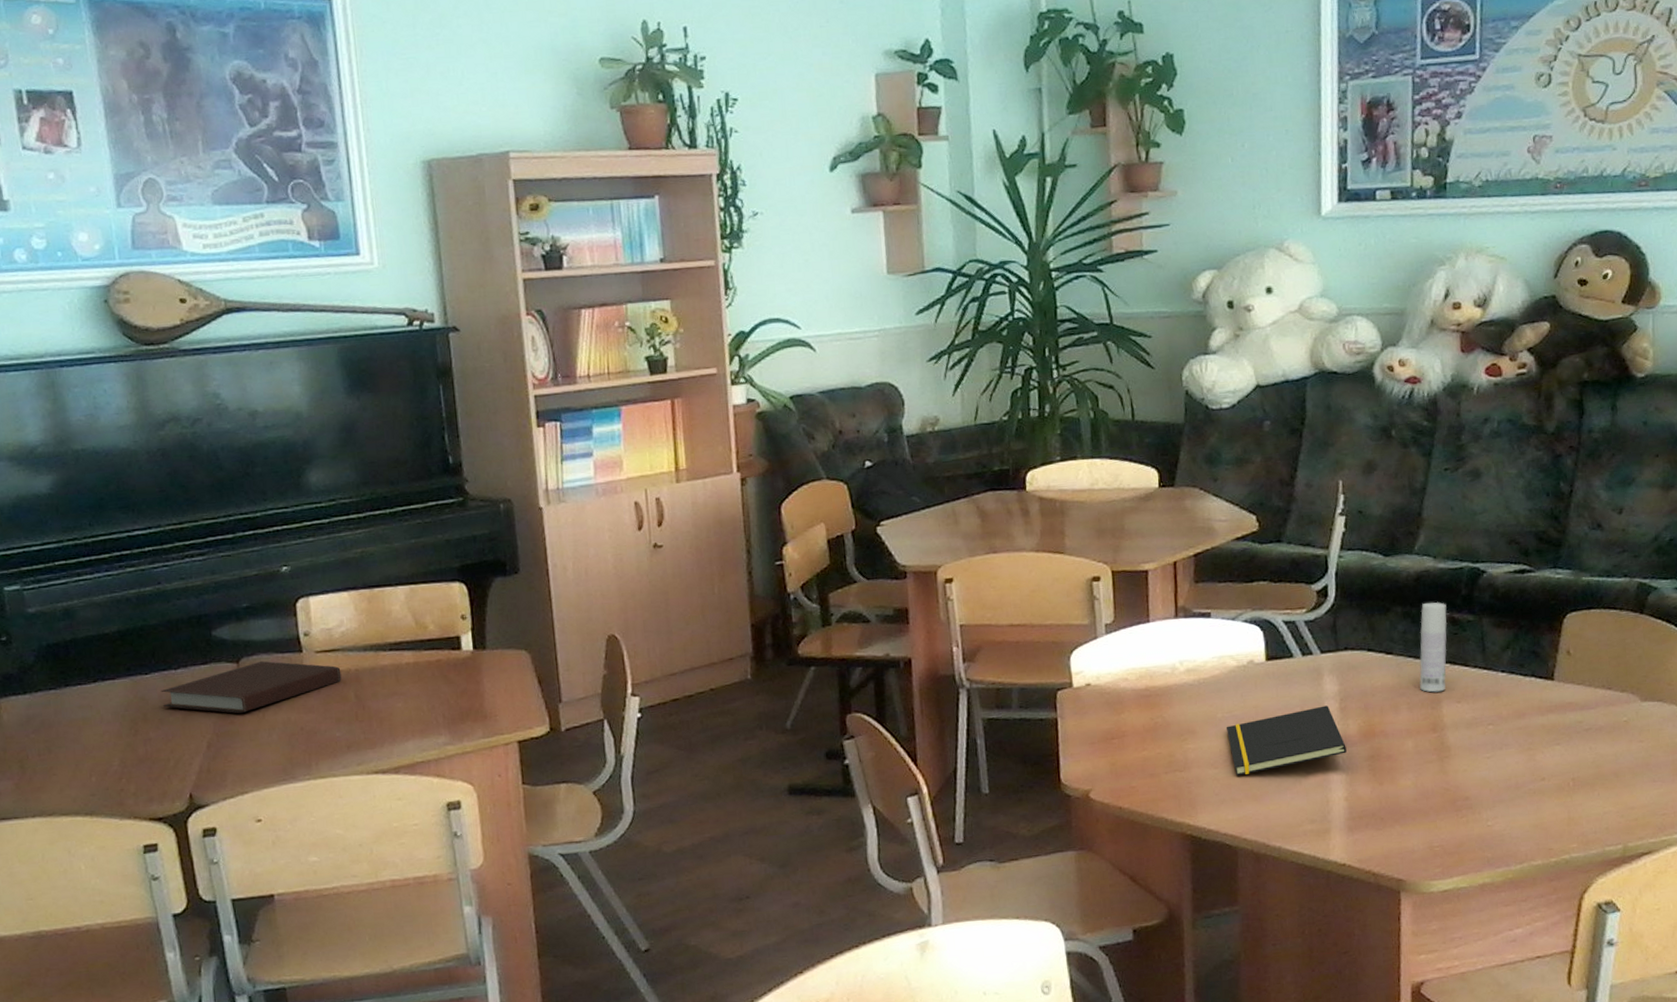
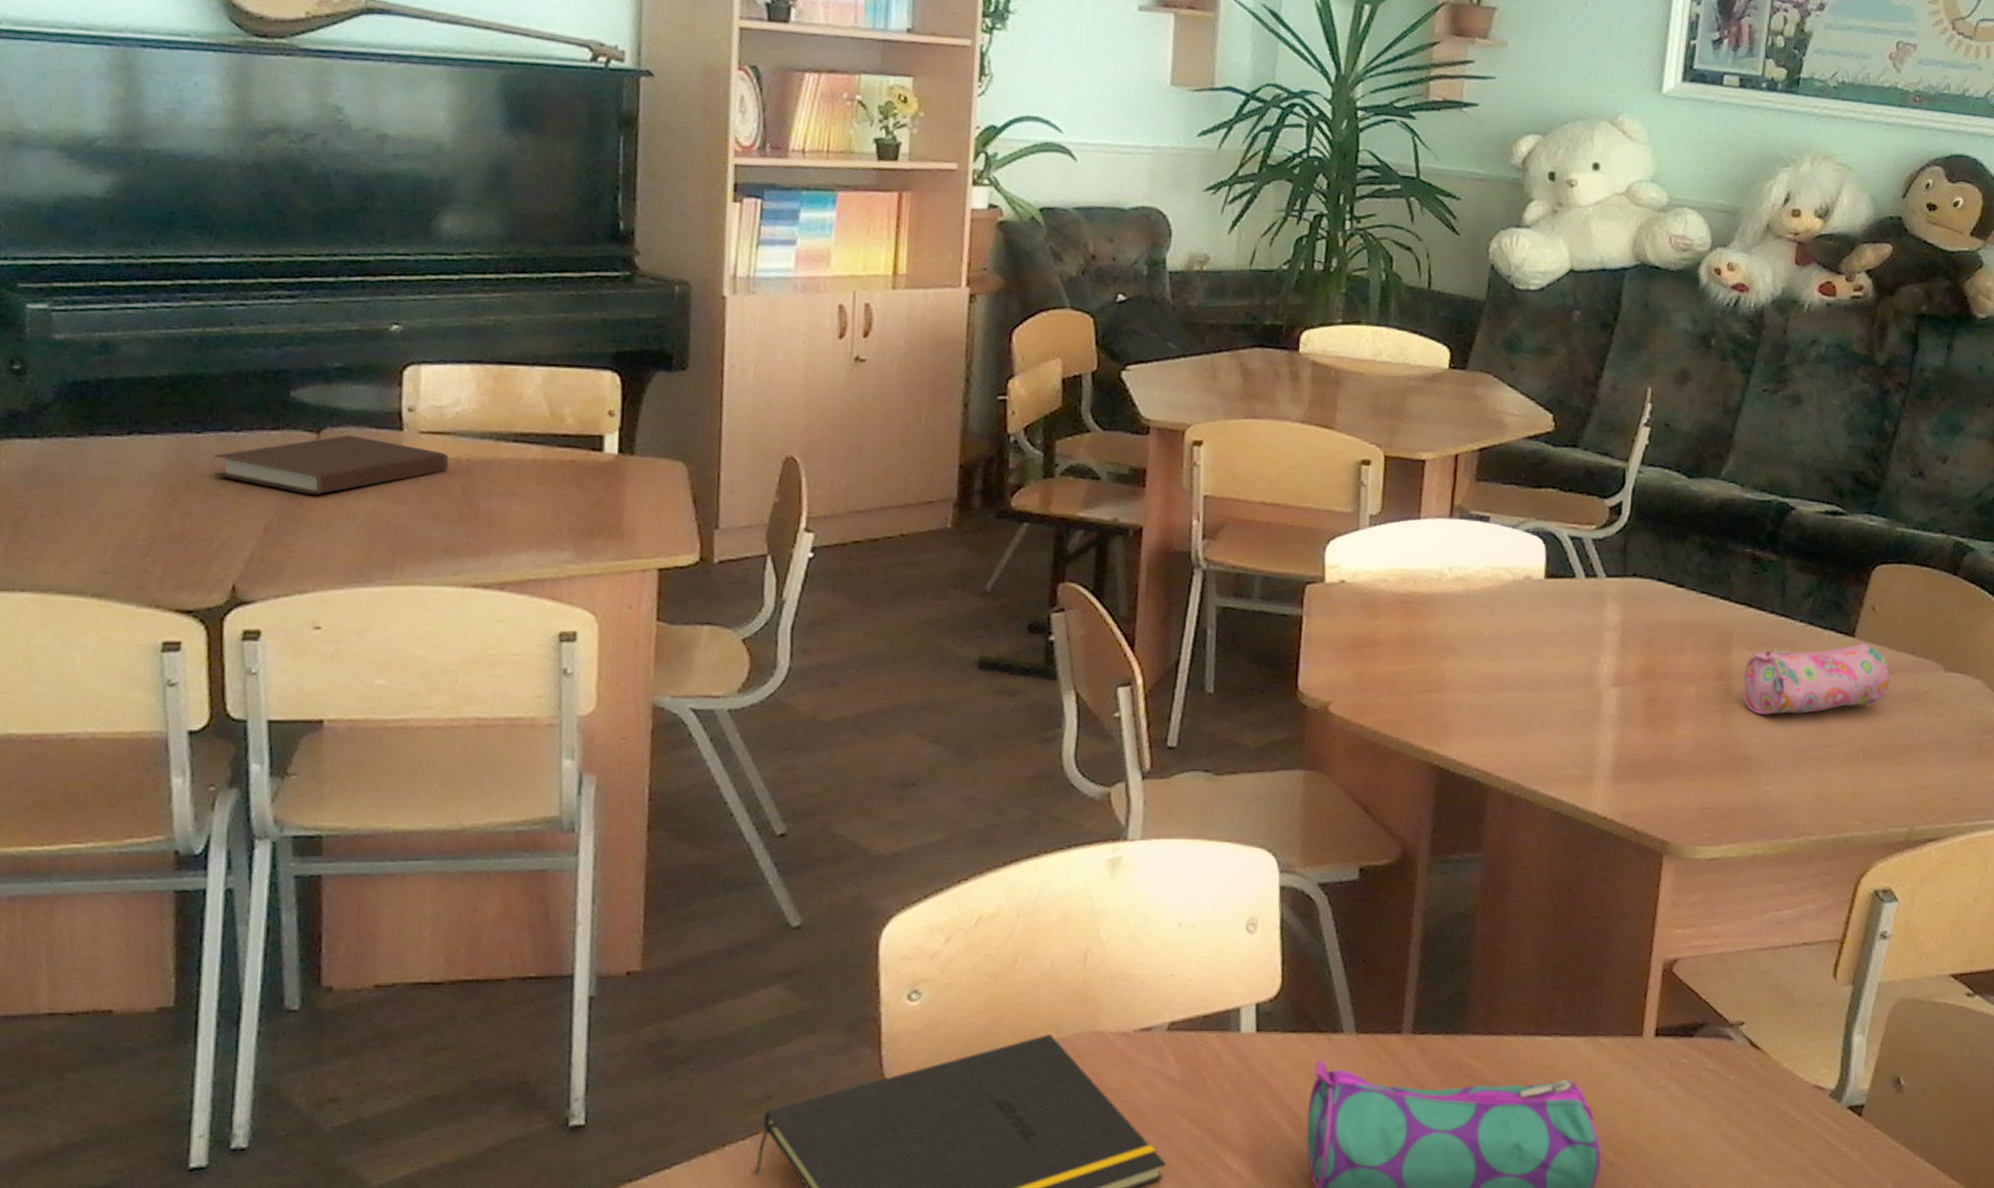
notepad: present [1226,705,1347,776] -> none [1491,636,1622,705]
bottle: present [1419,601,1447,693] -> none [1710,534,1749,636]
pencil case: none [1455,683,1591,759] -> present [1743,642,1890,715]

